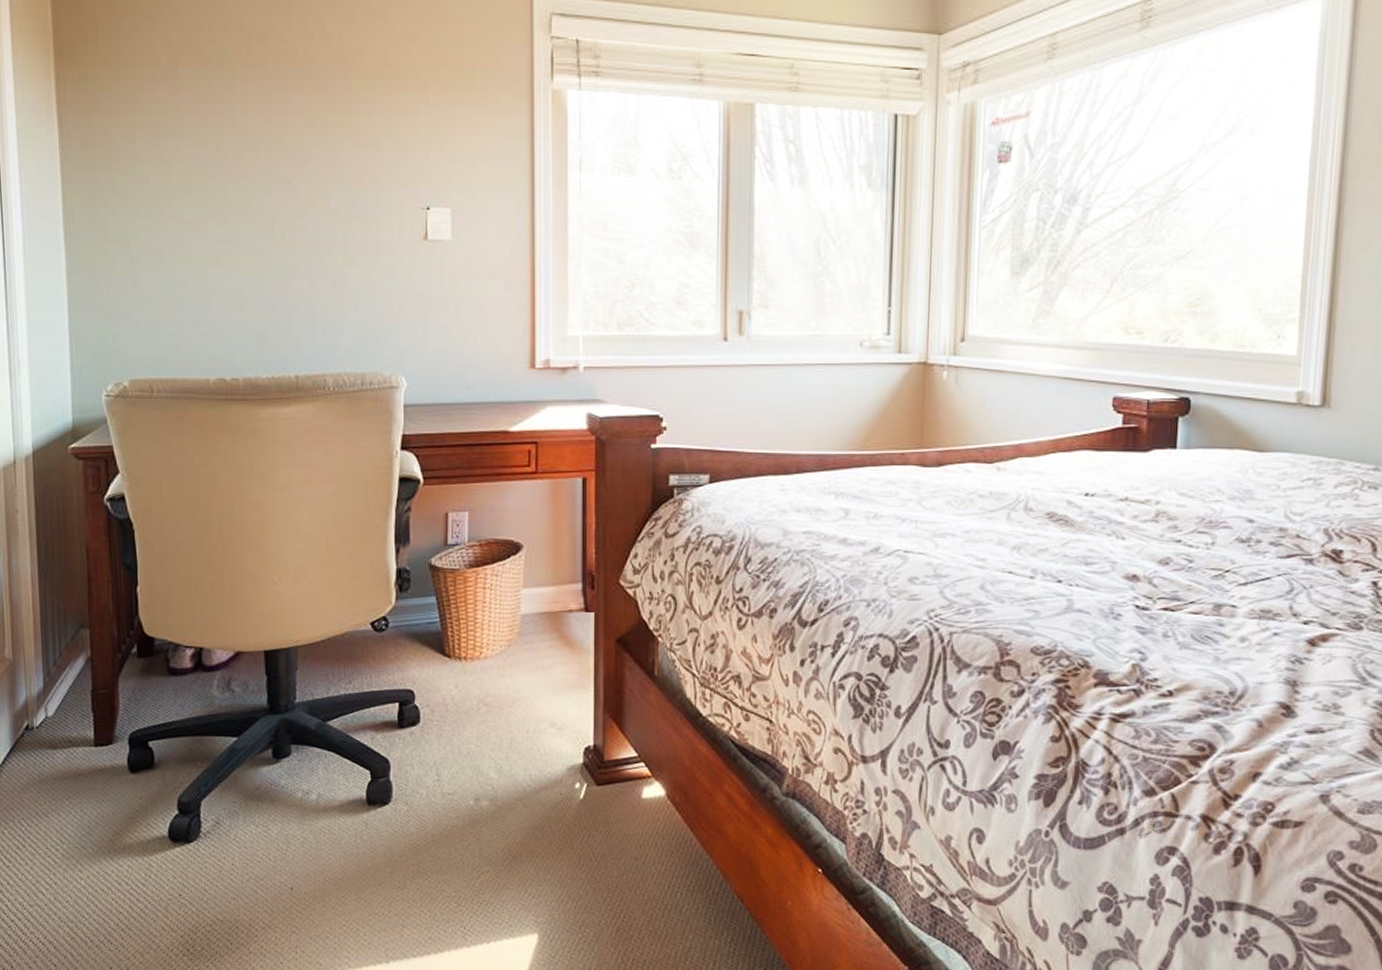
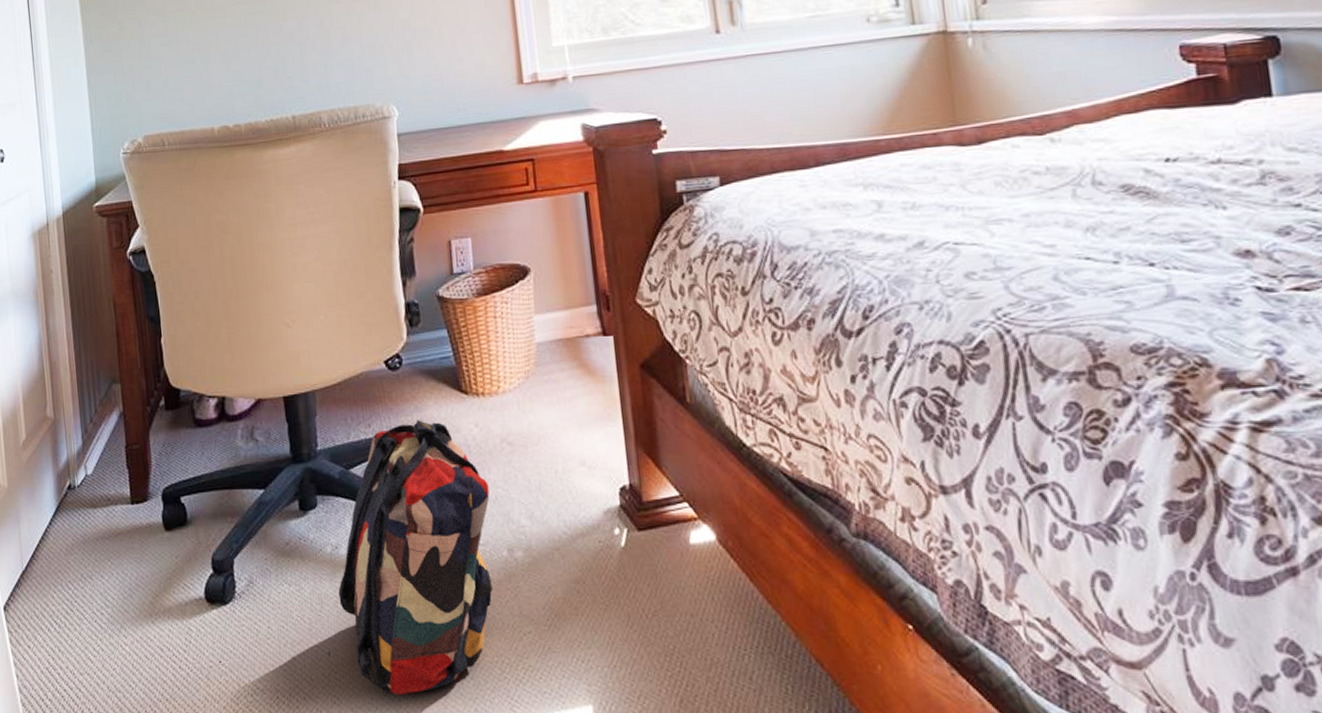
backpack: none [306,679,462,925] -> present [338,420,493,695]

